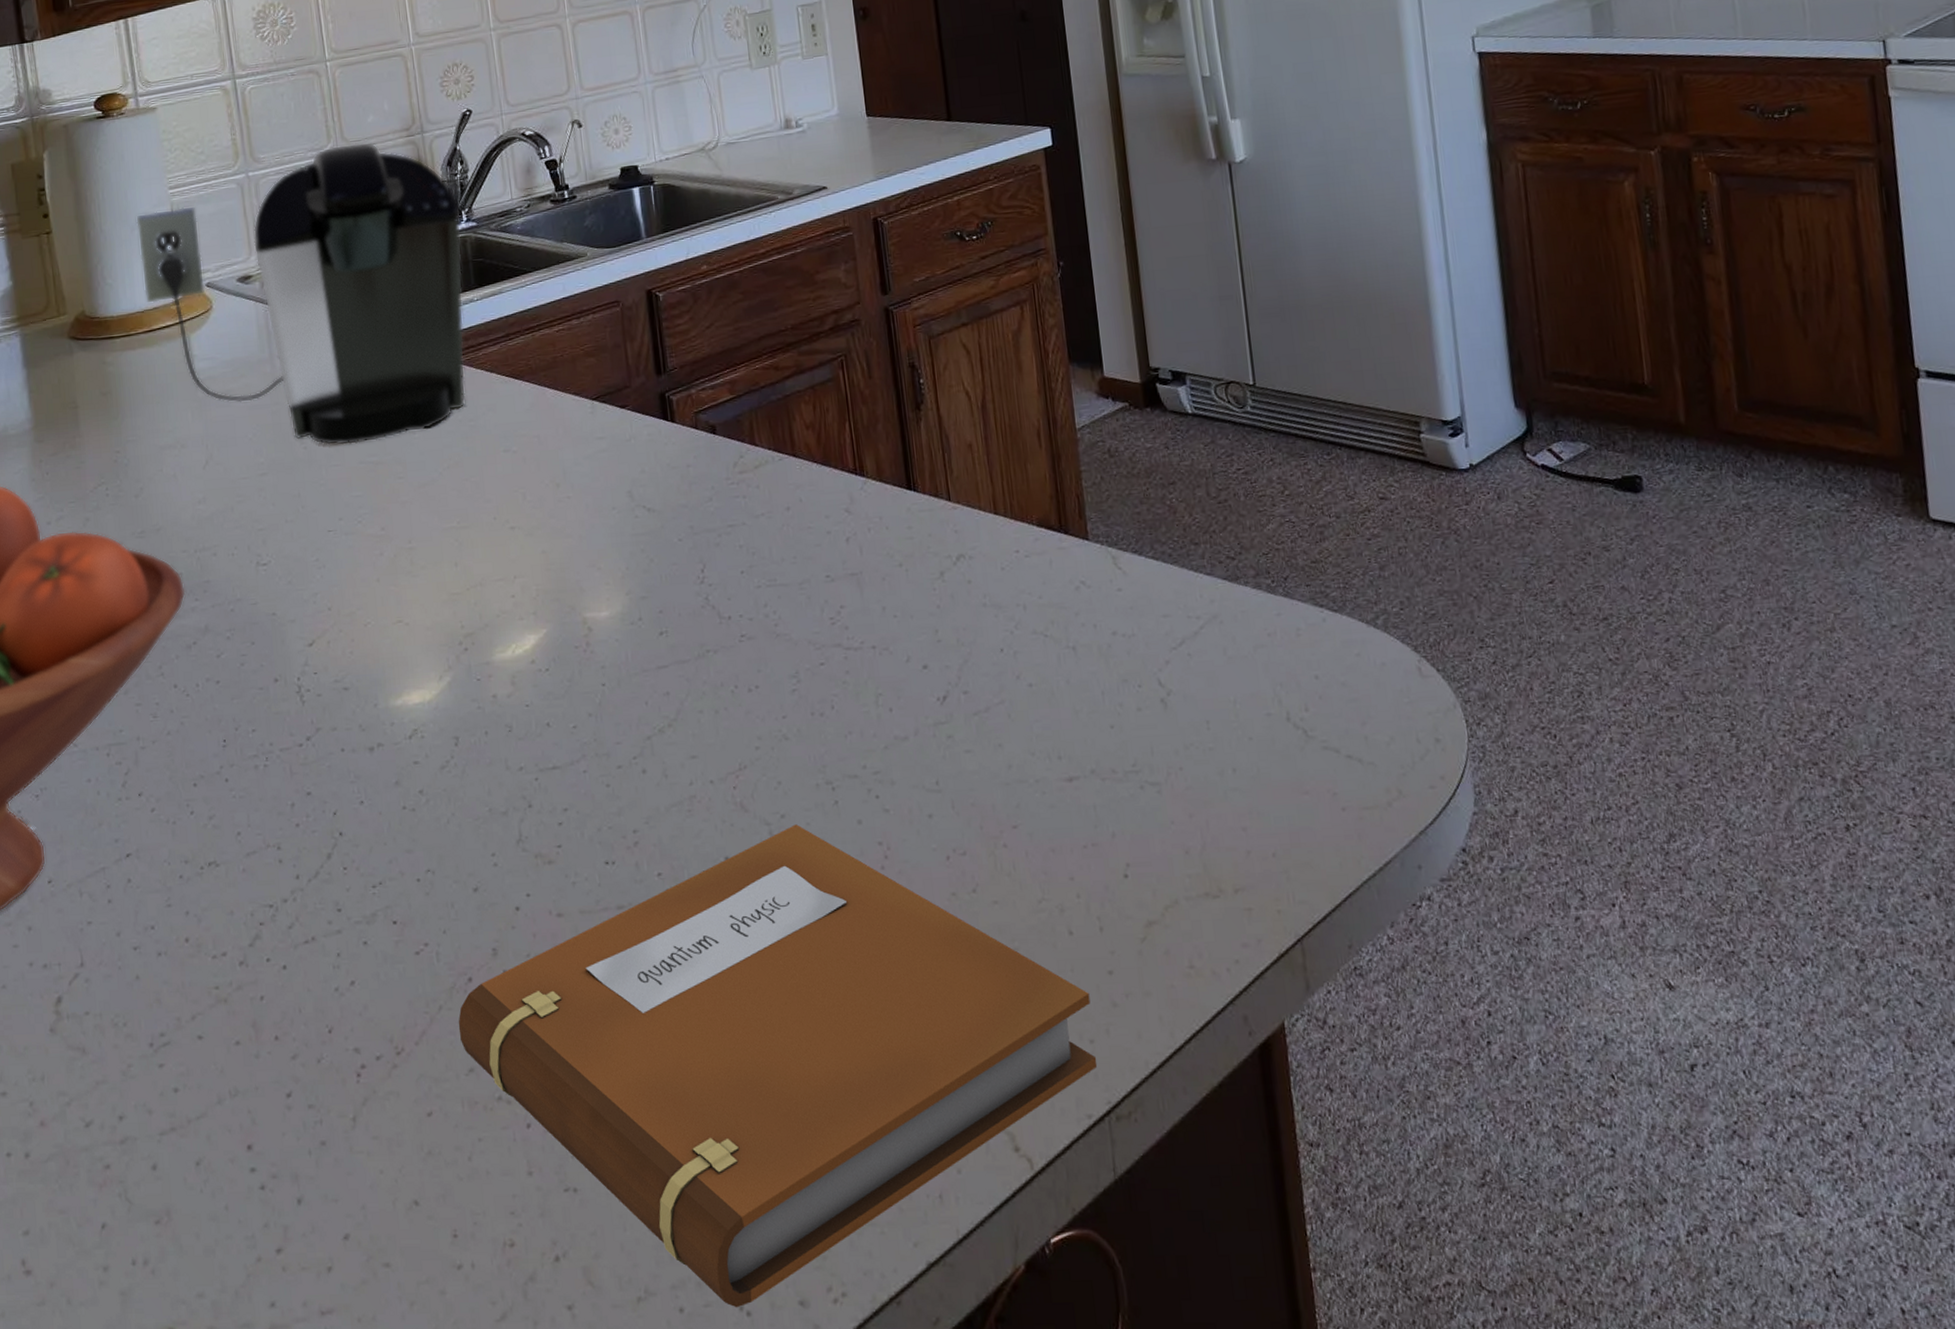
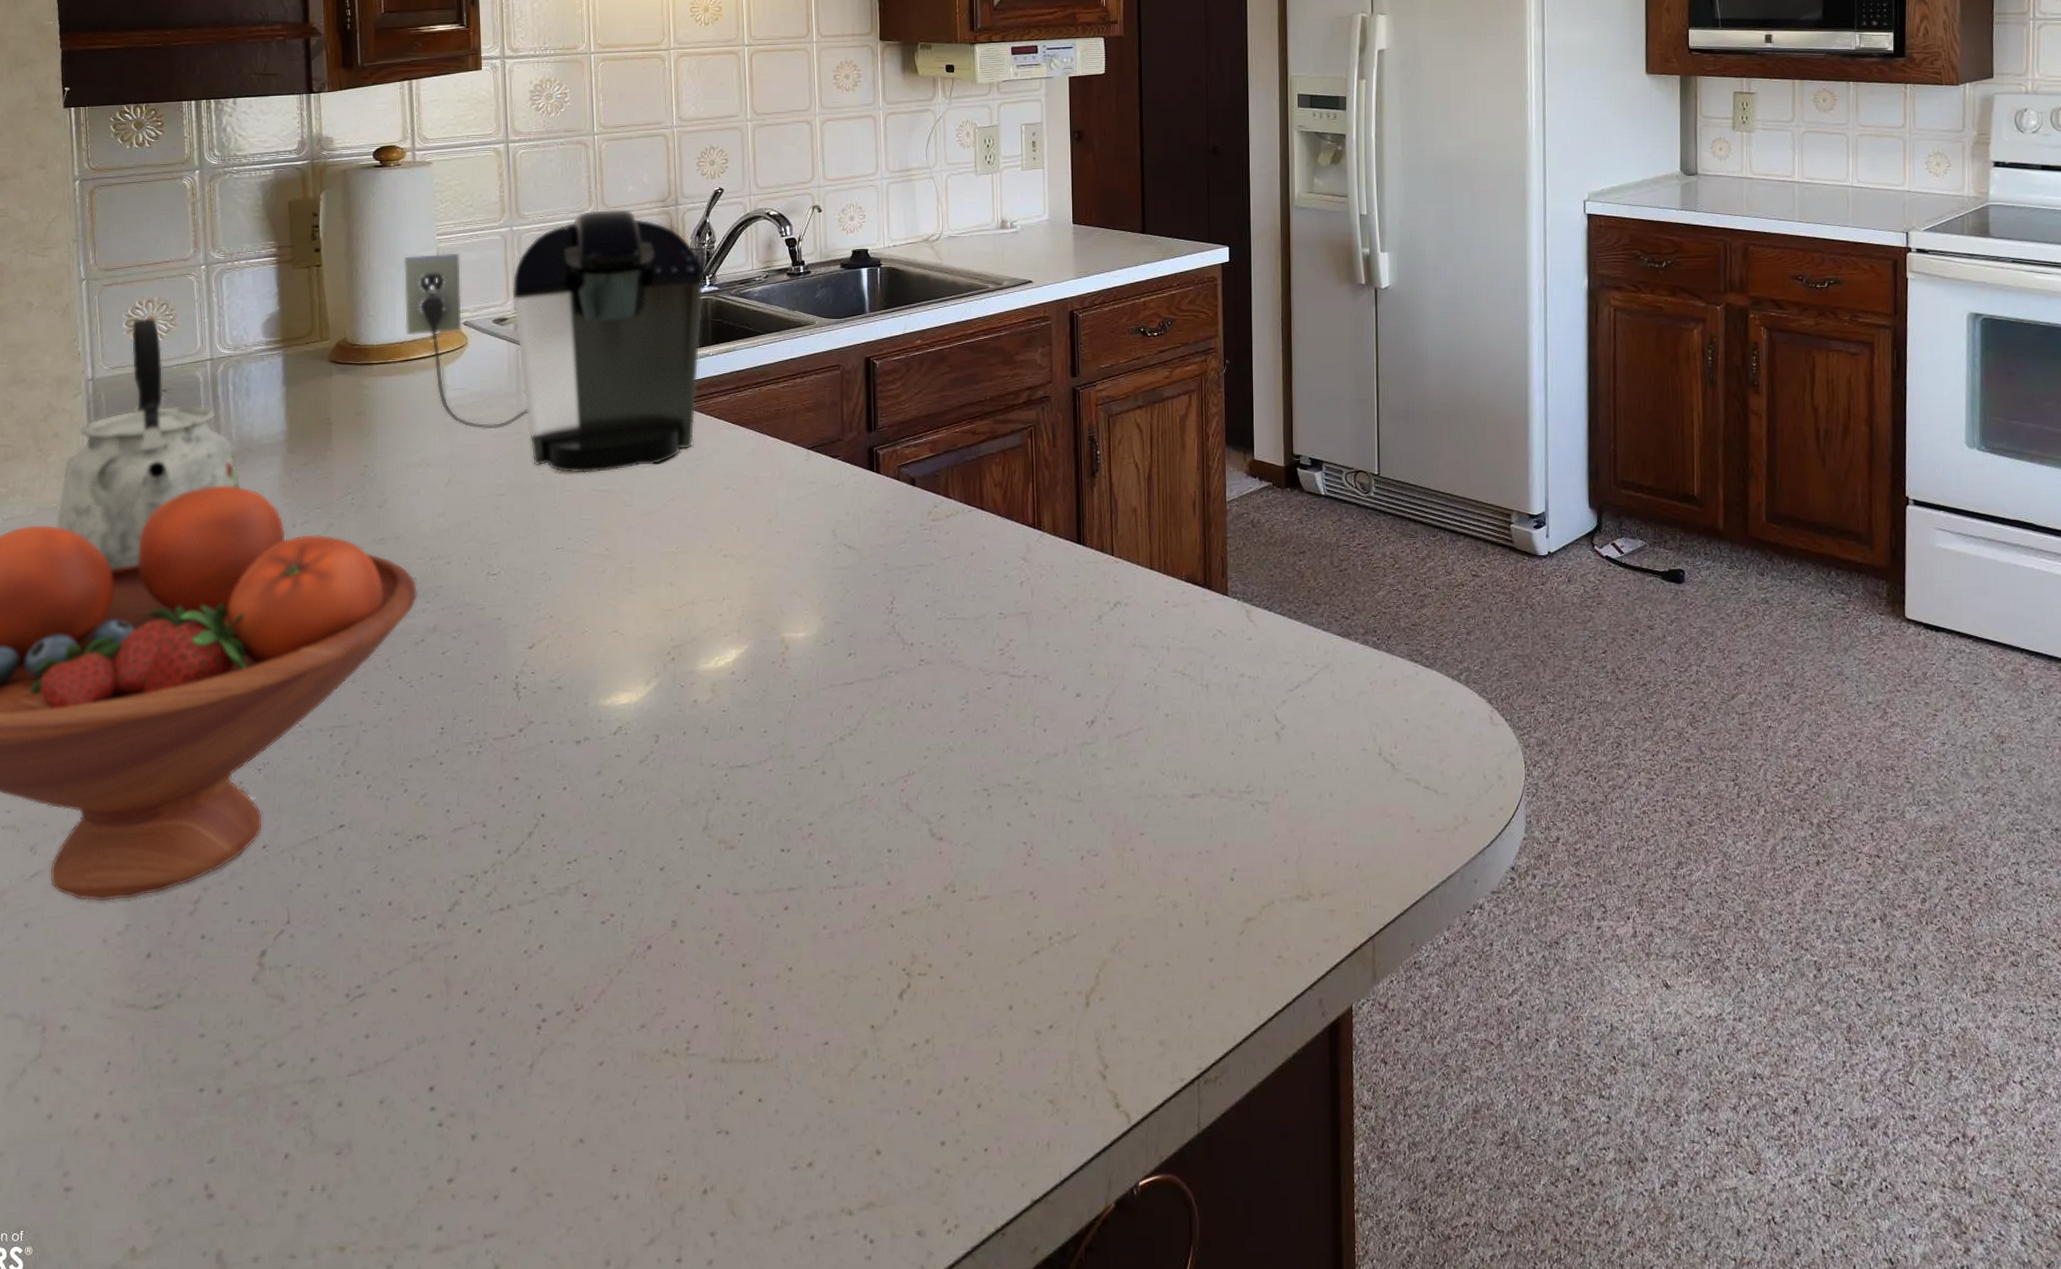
notebook: present [458,824,1098,1308] -> none [635,824,1193,1237]

